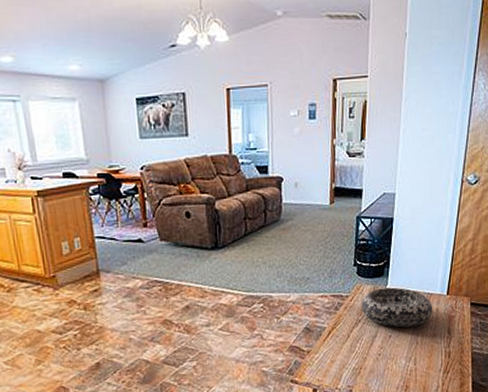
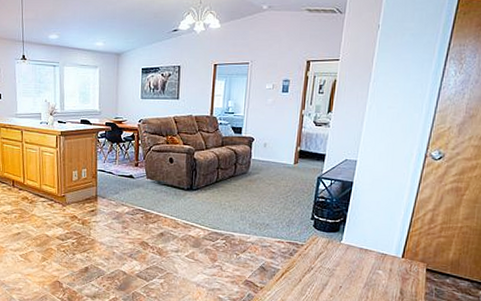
decorative bowl: present [361,287,433,328] -> none [315,242,387,282]

